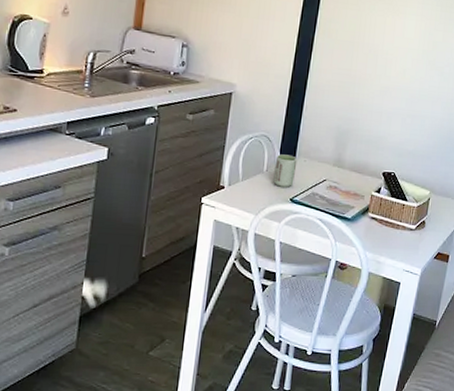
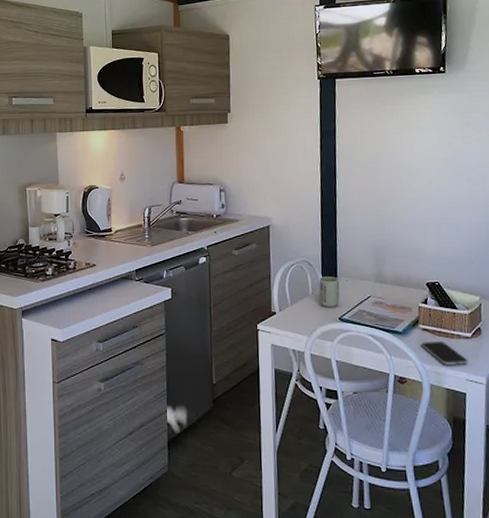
smartphone: none [367,230,409,255] -> present [421,342,469,365]

